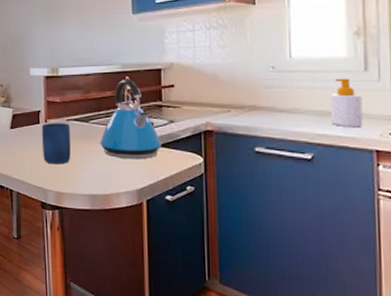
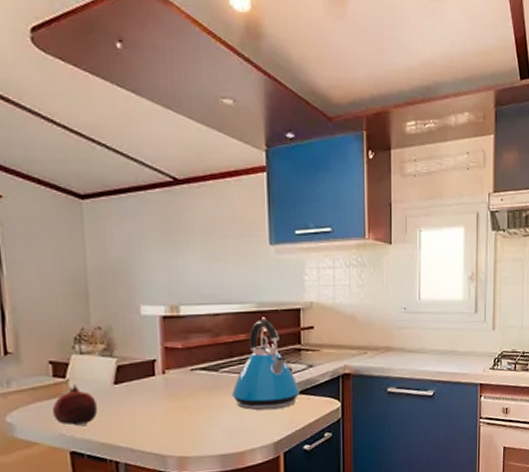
mug: present [41,123,71,165] -> none [157,373,197,425]
soap bottle: present [331,78,363,128] -> none [450,319,472,365]

